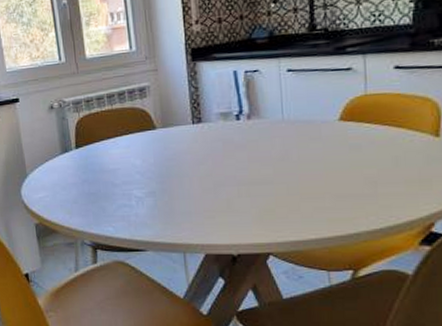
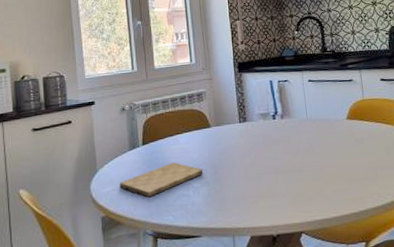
cutting board: none [52,169,148,206] -> present [119,162,203,198]

